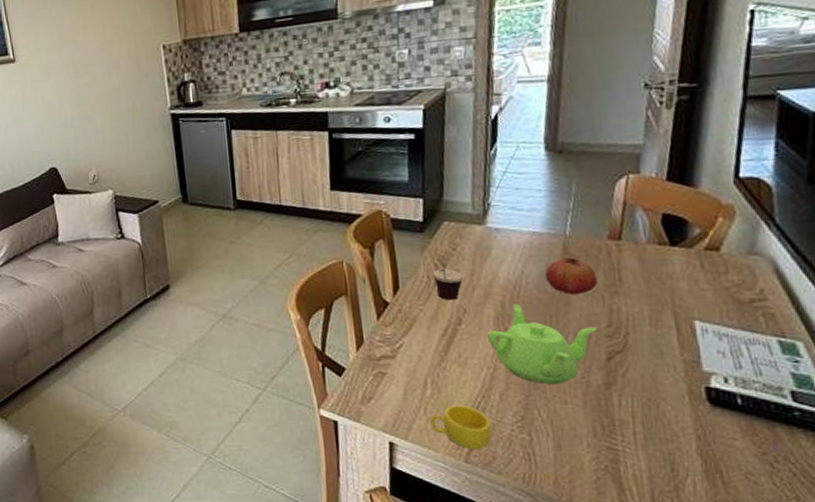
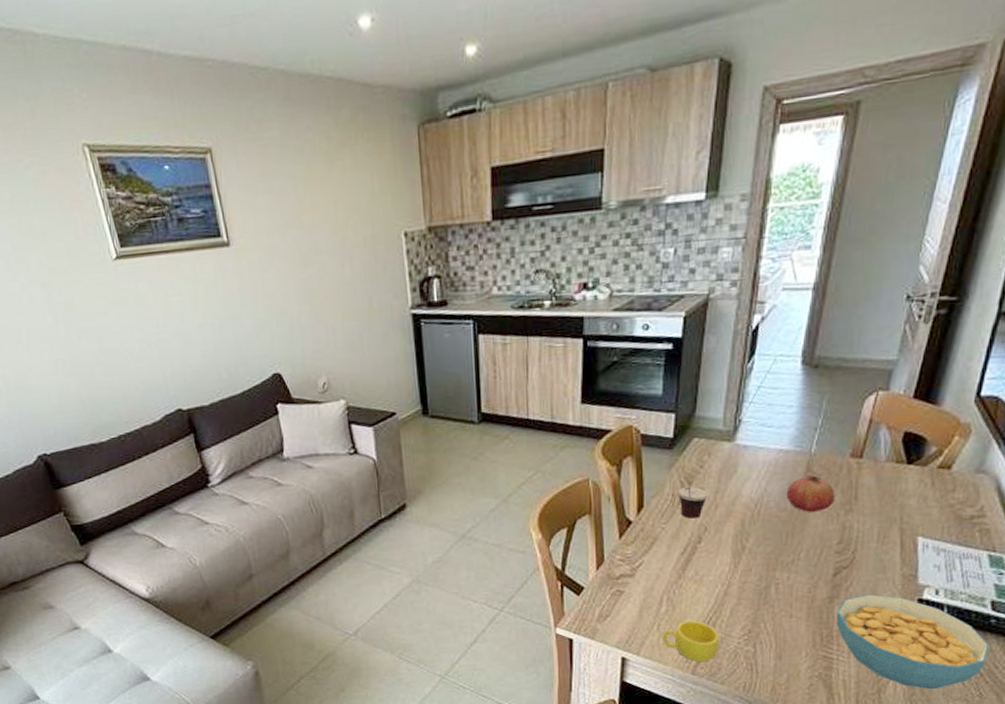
teapot: present [486,304,597,384] -> none [724,522,828,599]
cereal bowl: none [615,381,799,489] -> present [836,594,990,690]

